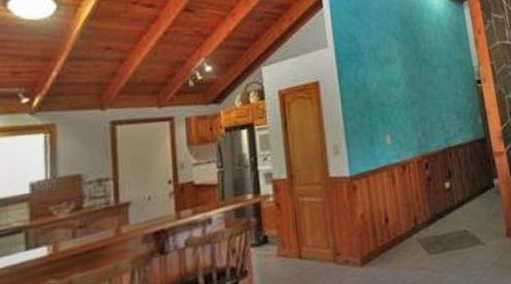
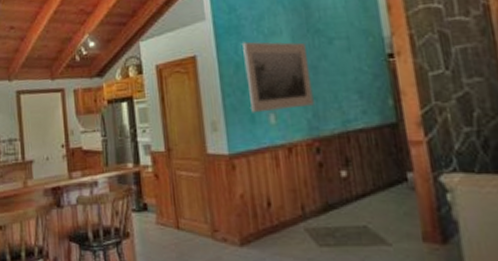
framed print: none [362,68,423,135] -> present [242,41,314,113]

